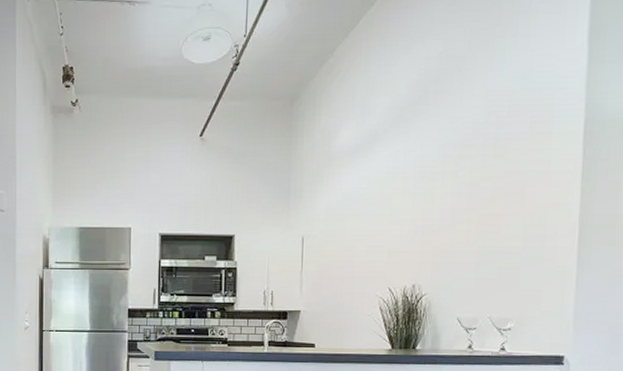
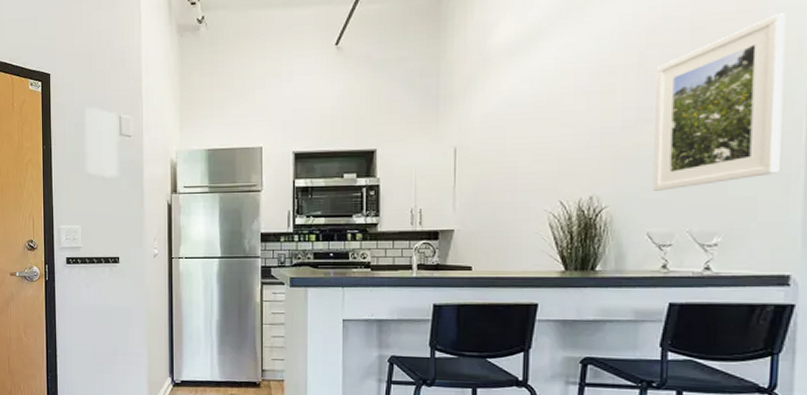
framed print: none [462,137,565,282] -> present [652,13,786,191]

